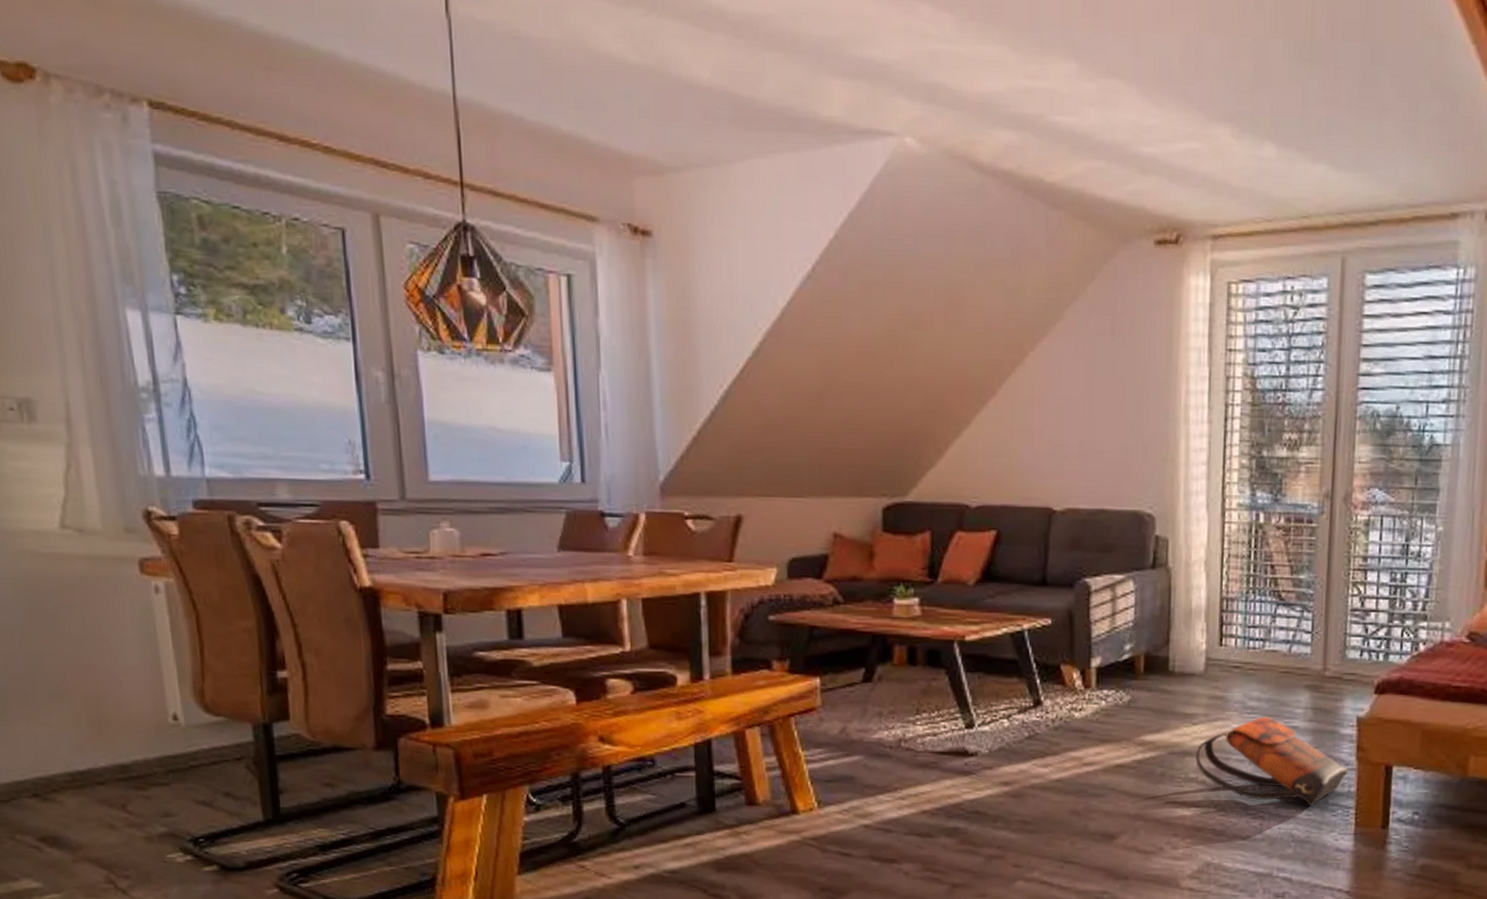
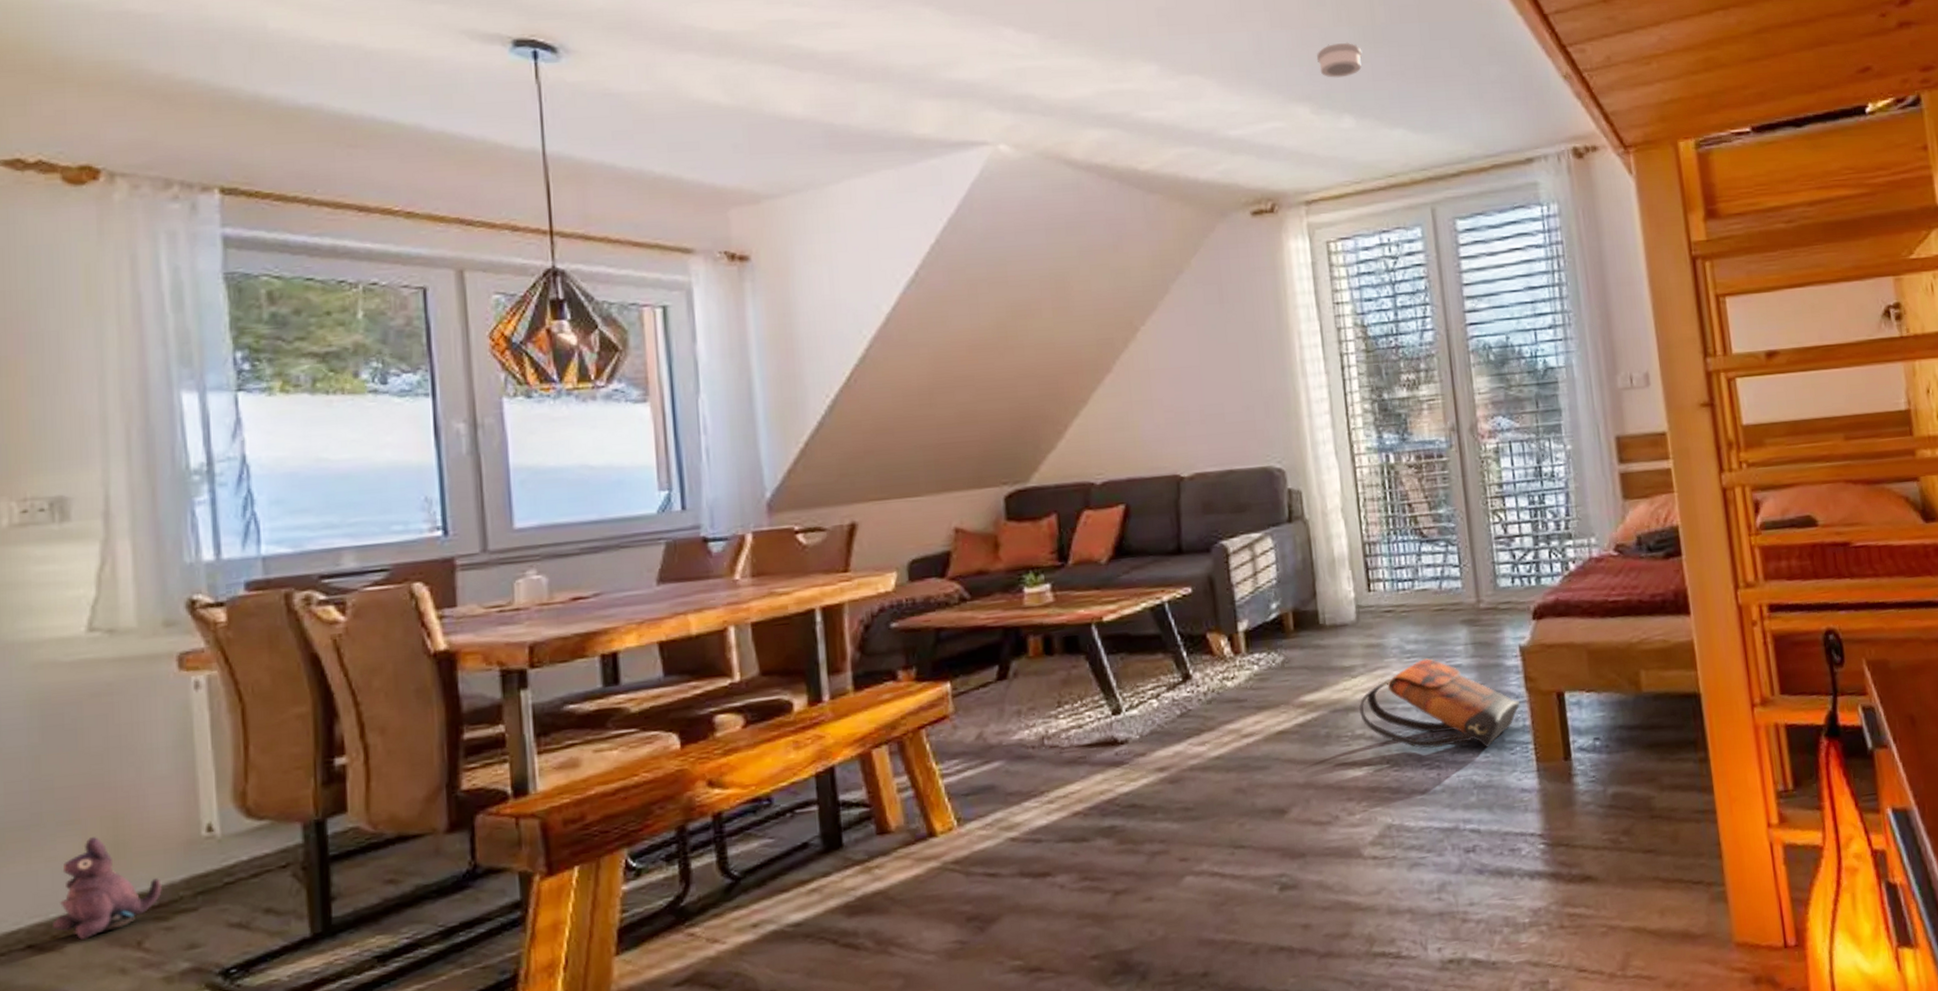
plush toy: none [51,711,139,796] -> present [51,837,162,940]
smoke detector: none [1245,57,1296,99] -> present [1316,42,1363,78]

